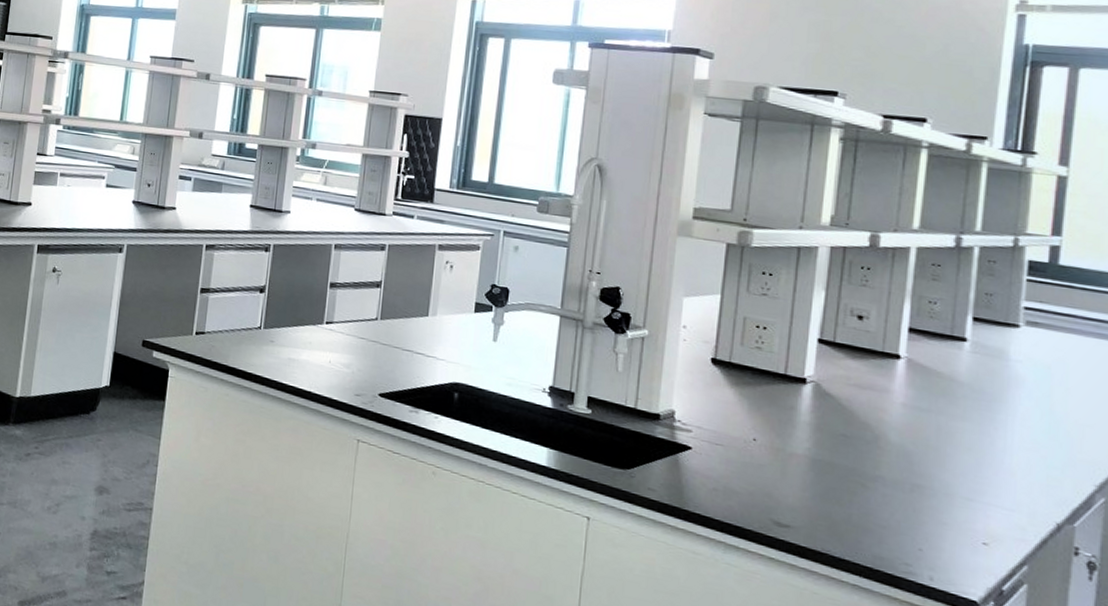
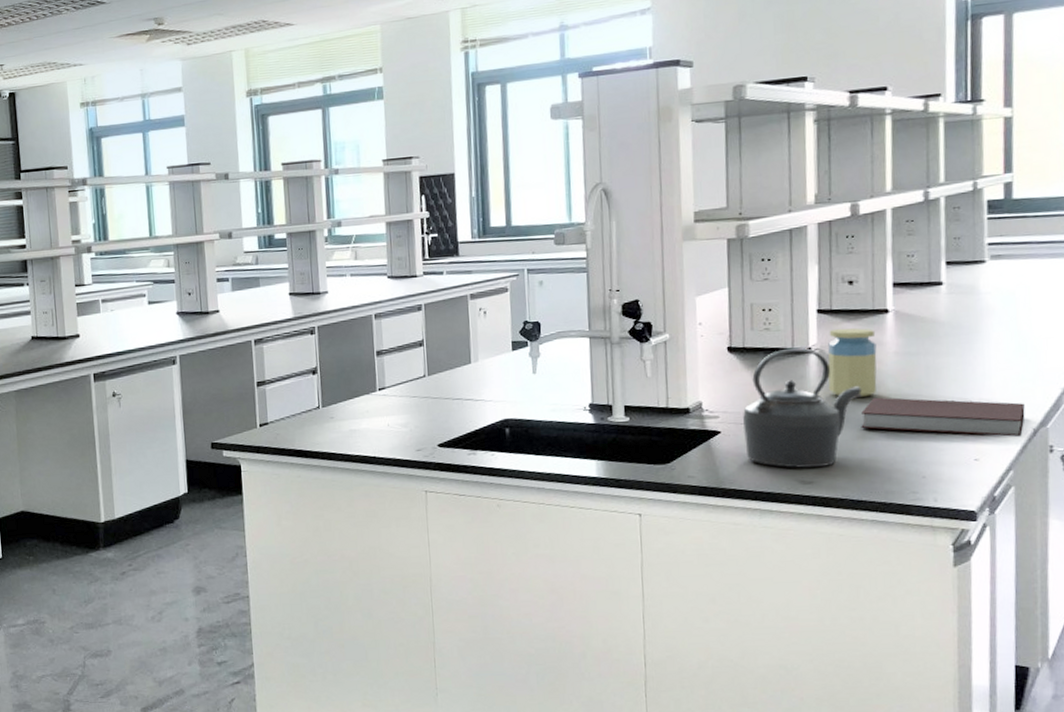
kettle: none [717,373,859,513] -> present [743,347,862,468]
jar: none [820,364,883,446] -> present [828,328,877,397]
notebook: none [853,448,1049,530] -> present [861,397,1025,437]

